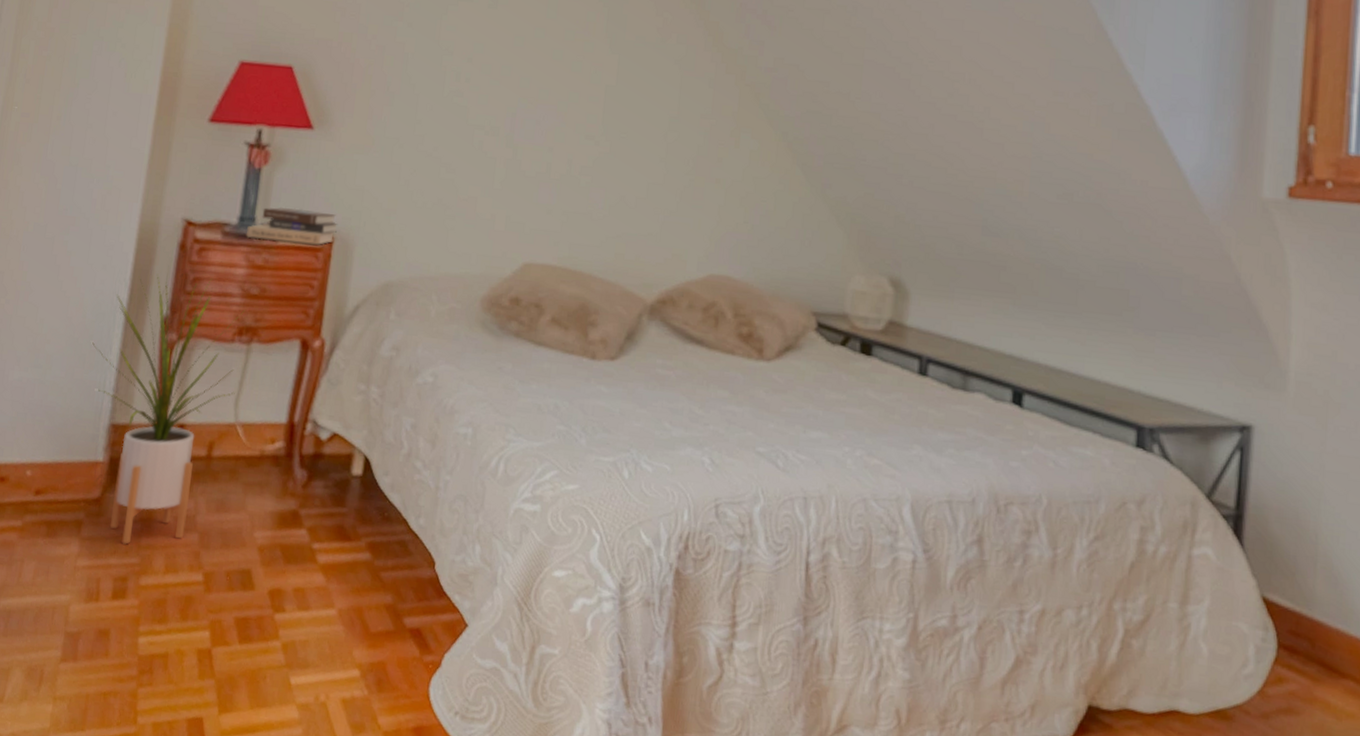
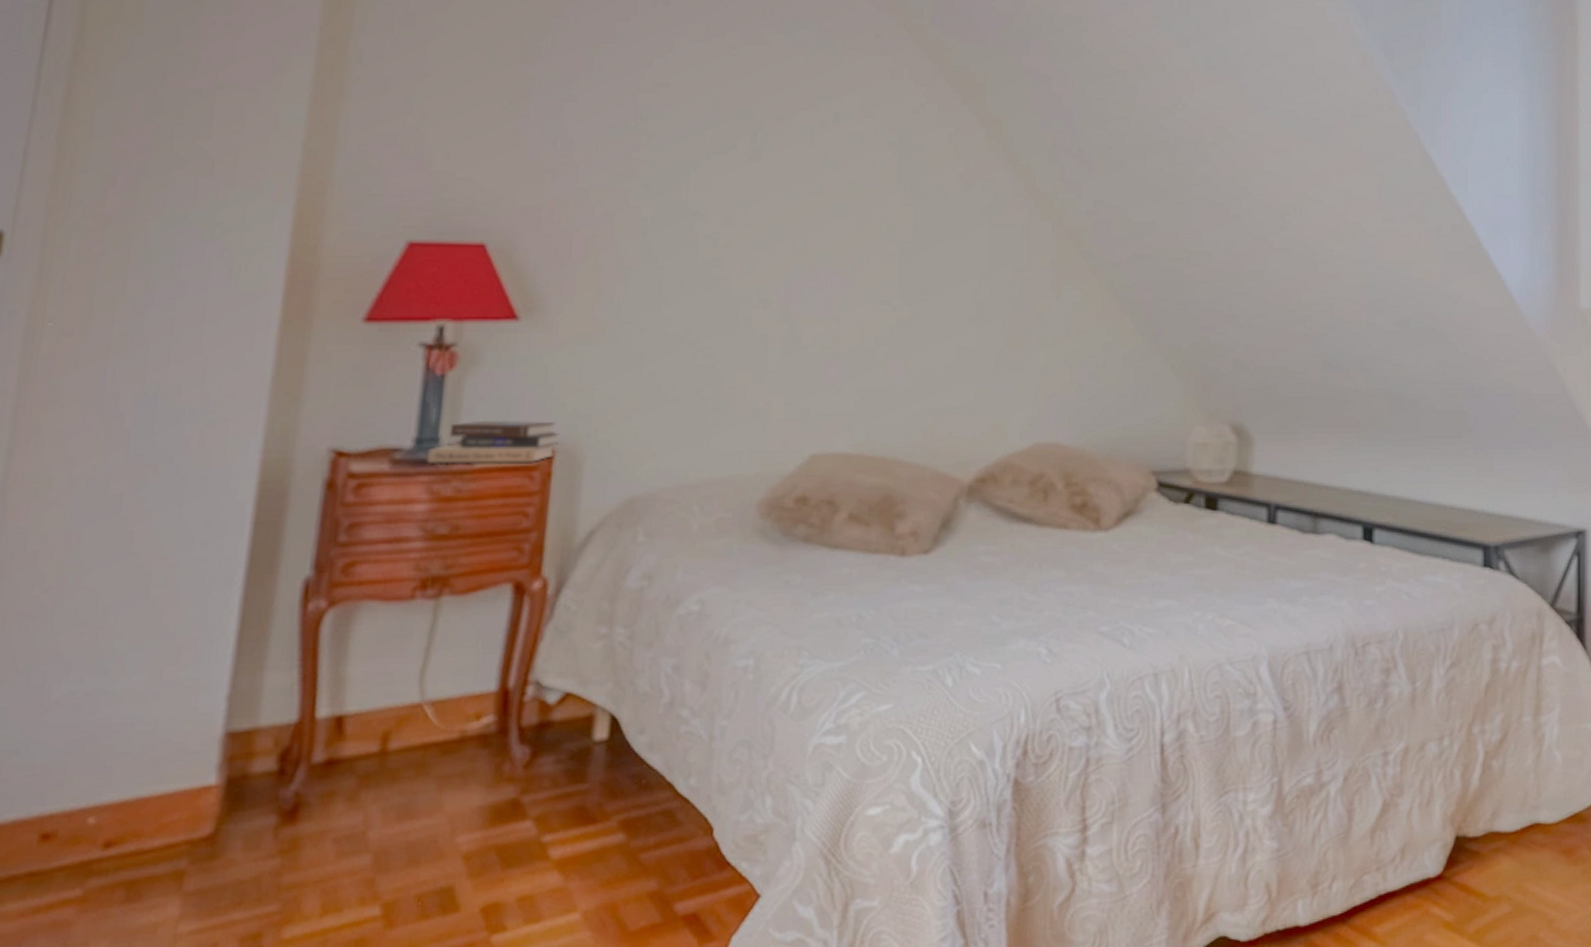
house plant: present [92,275,245,545] -> none [191,523,429,890]

